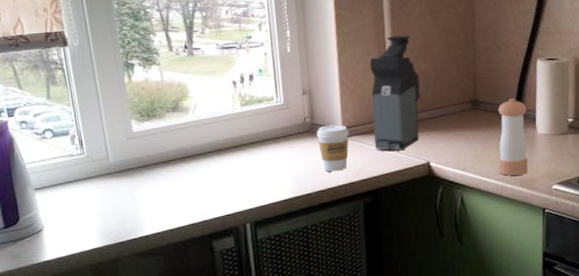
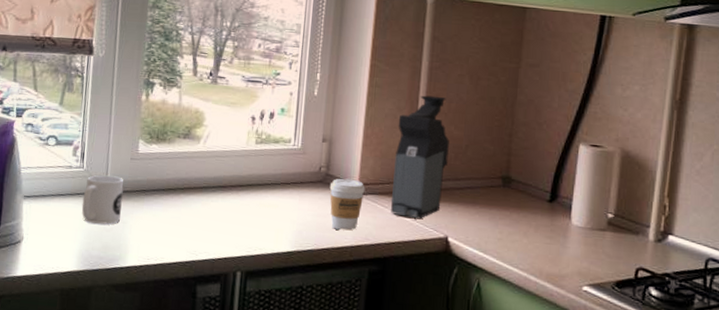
mug: none [90,157,131,203] -> present [81,175,124,225]
pepper shaker: present [498,98,528,176] -> none [523,181,563,269]

